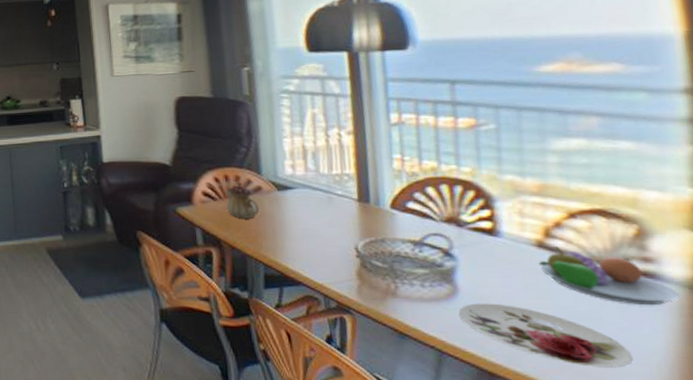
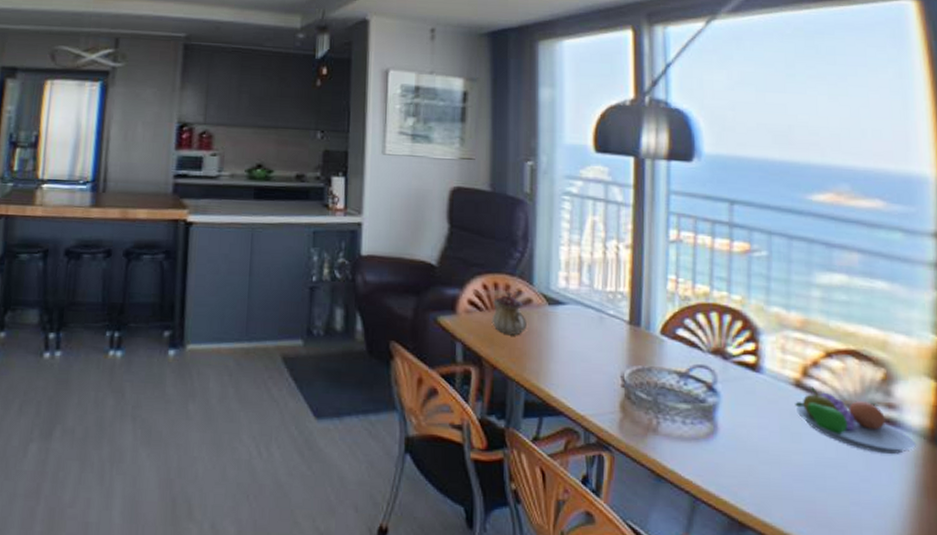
plate: present [459,303,633,368] -> none [717,444,871,520]

